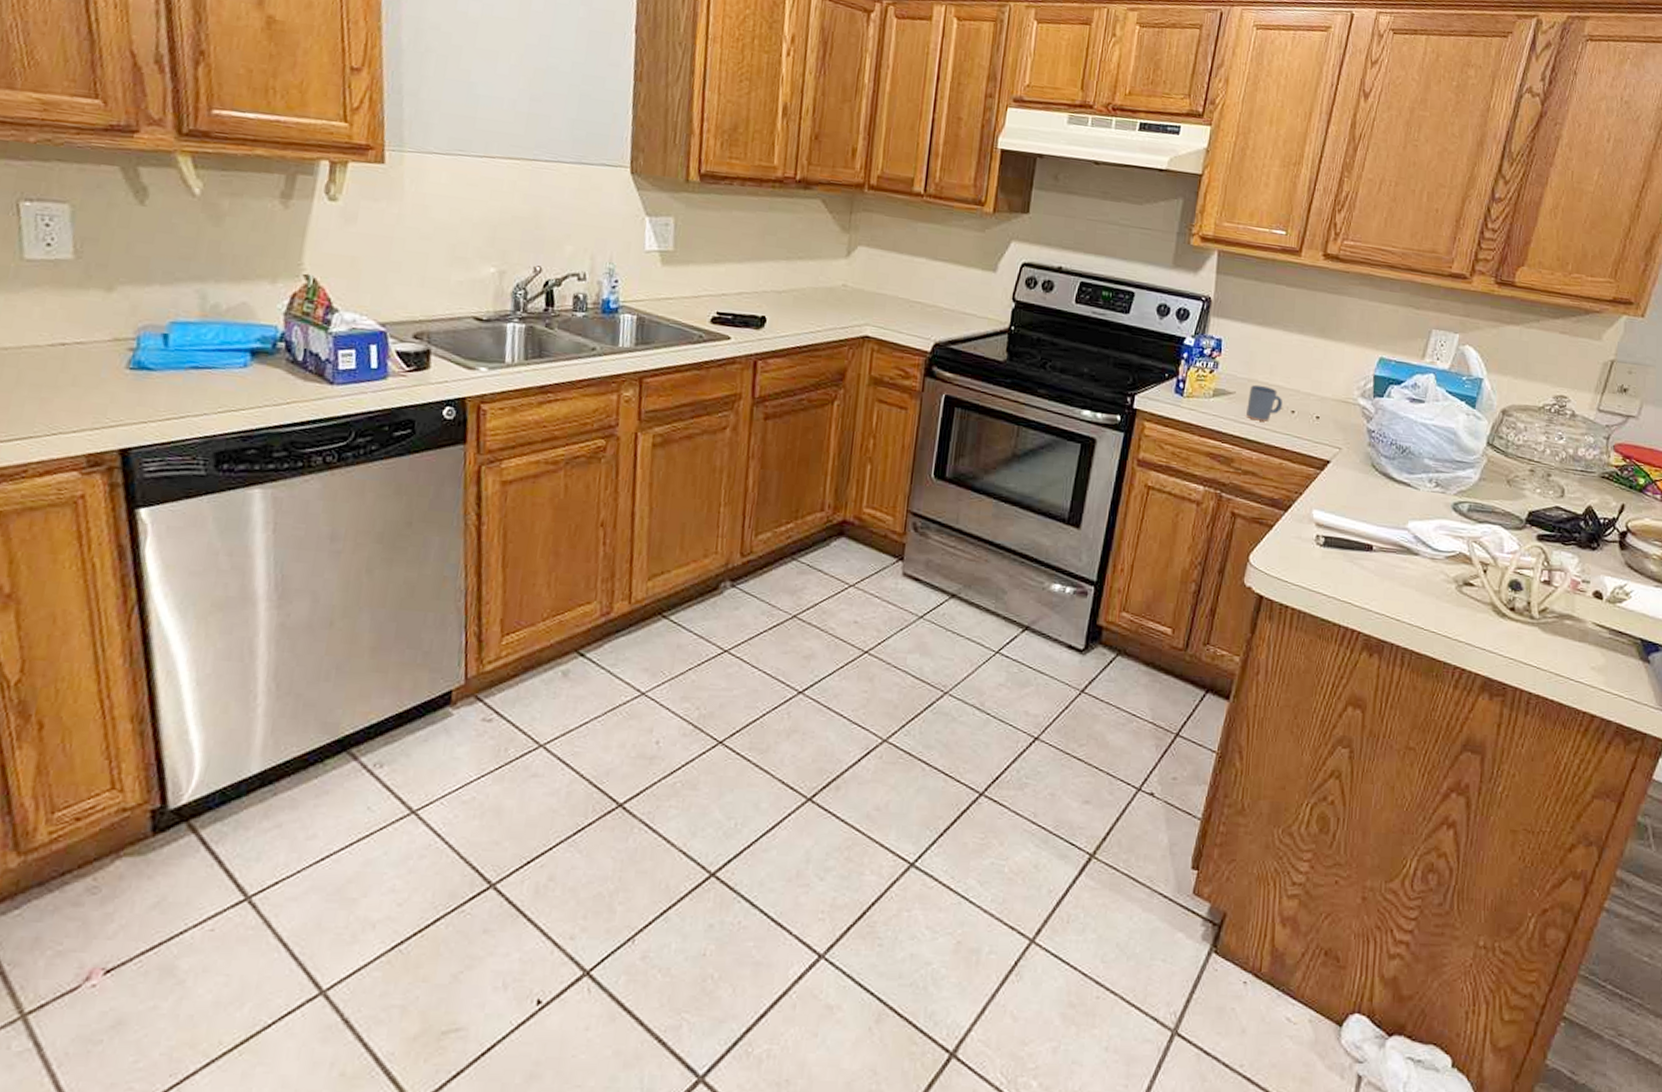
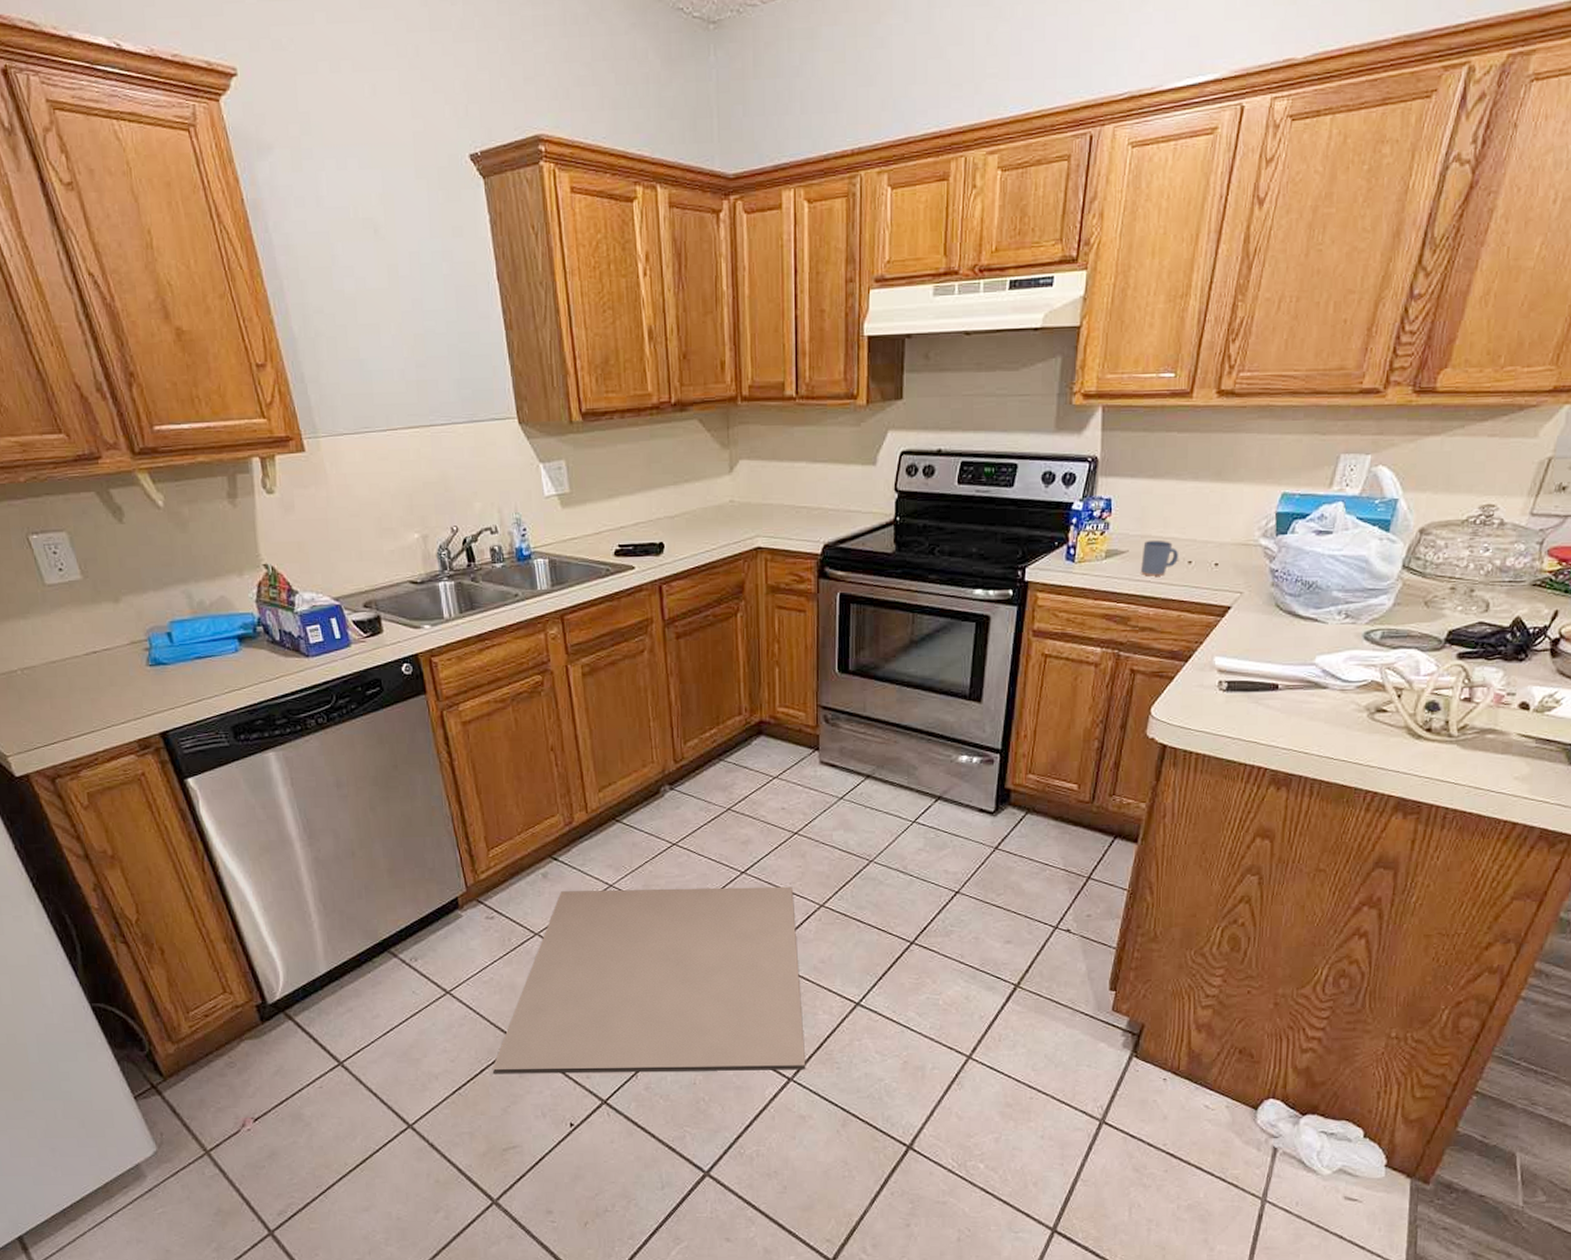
floor mat: none [449,695,855,945] -> present [492,886,806,1074]

